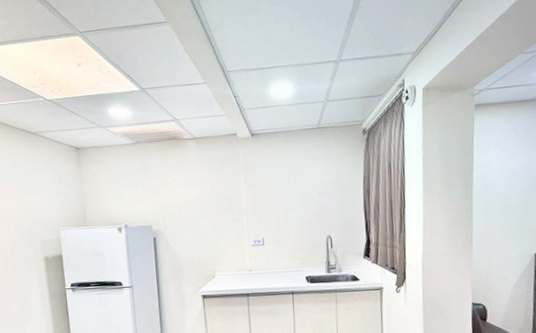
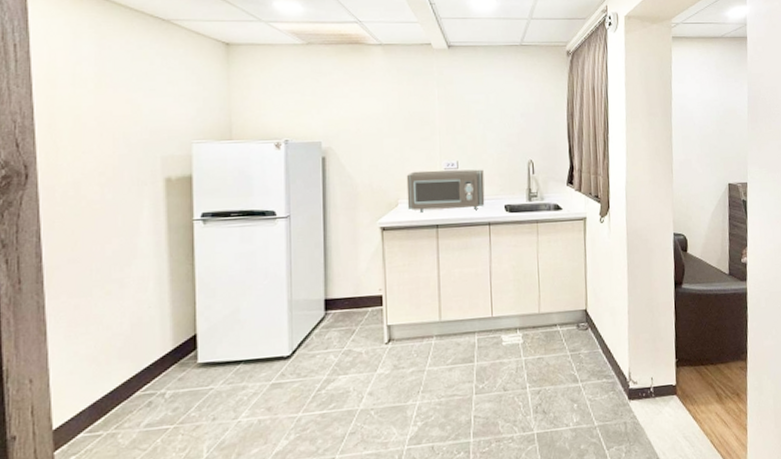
microwave: none [220,245,288,282] -> present [406,169,485,211]

